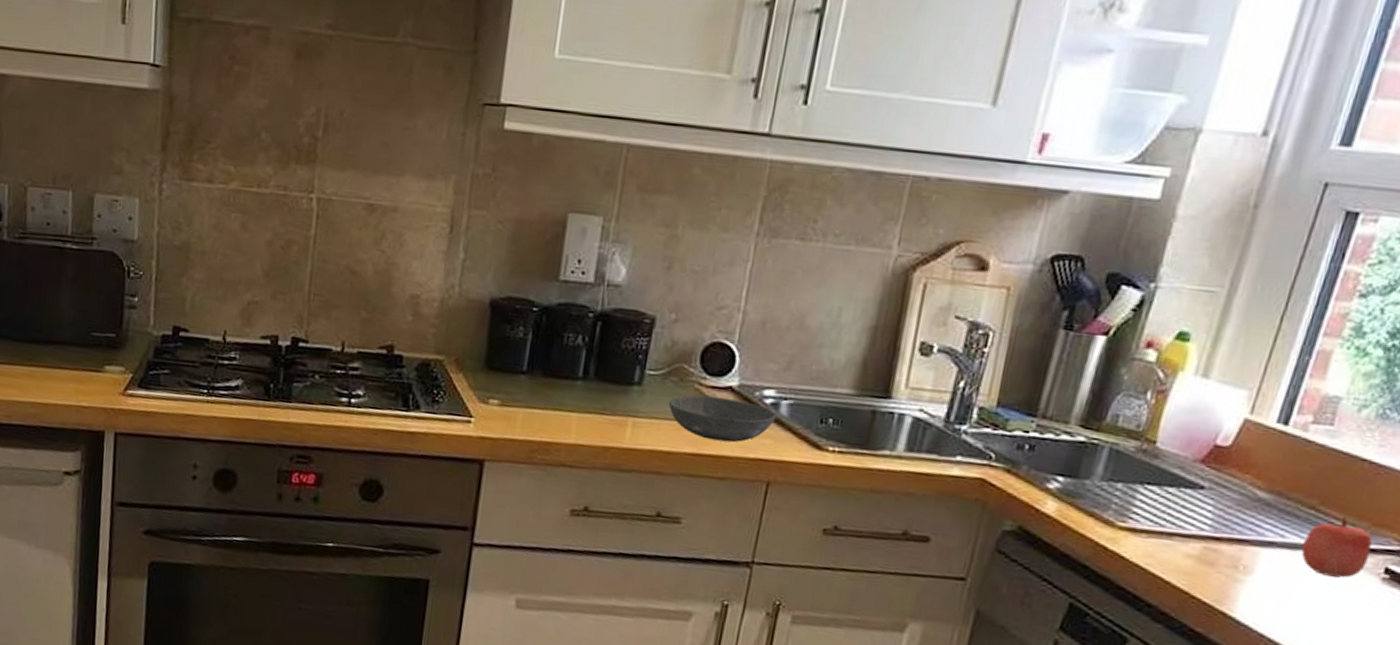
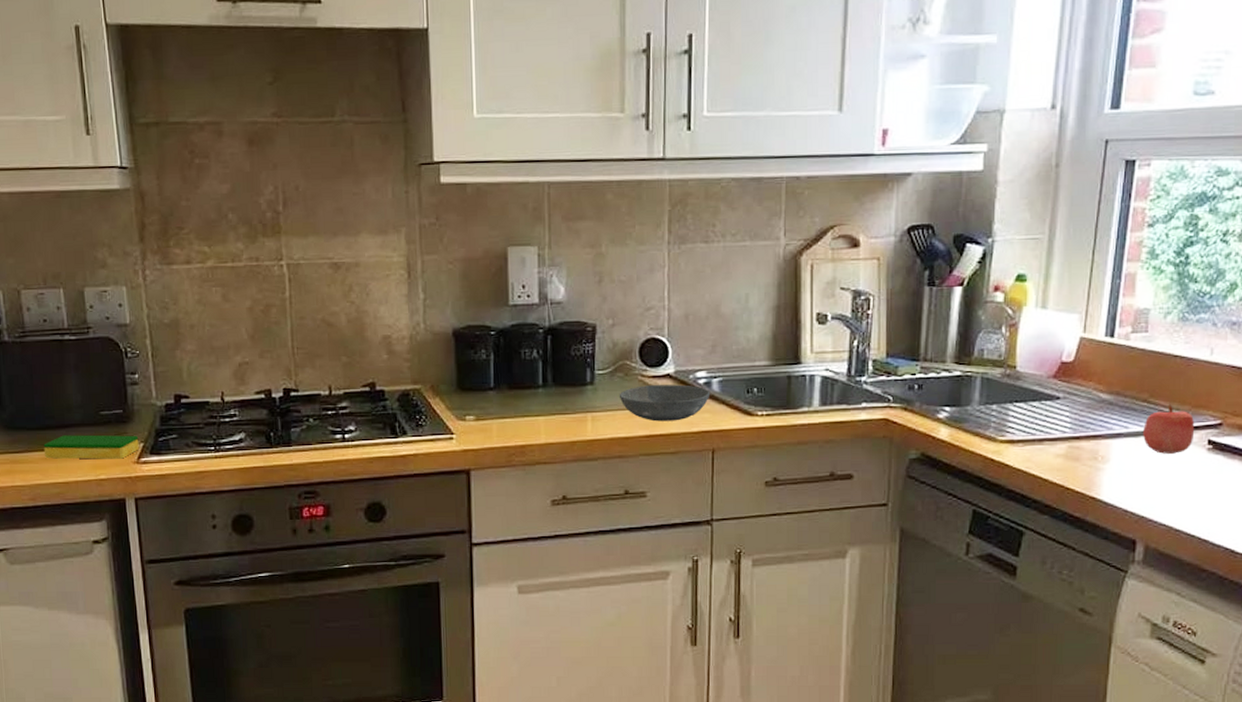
dish sponge: none [27,352,129,388] -> present [43,435,139,459]

